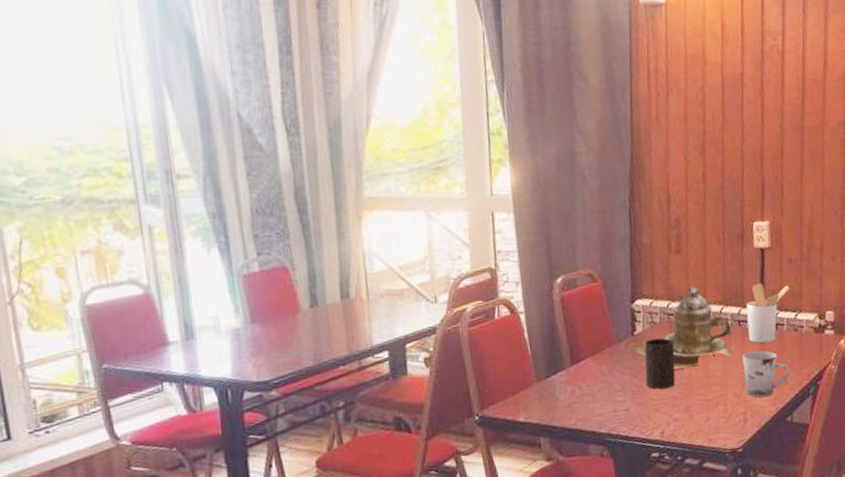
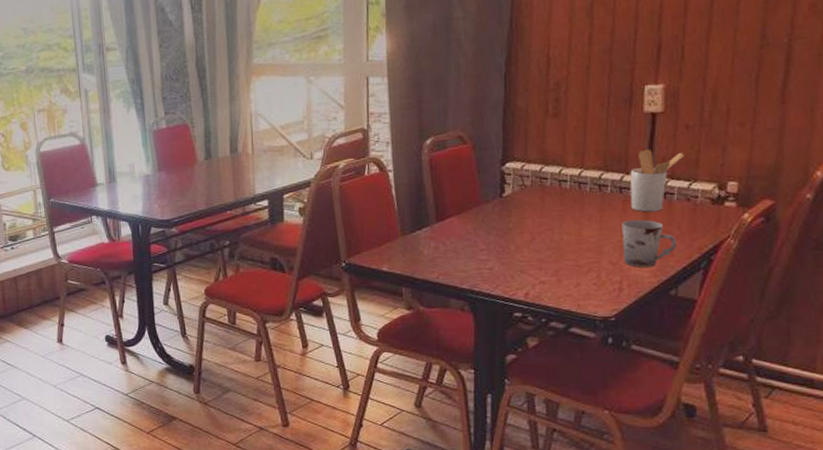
teapot: present [631,287,737,369] -> none [499,151,616,233]
cup: present [644,338,676,390] -> none [512,201,546,252]

